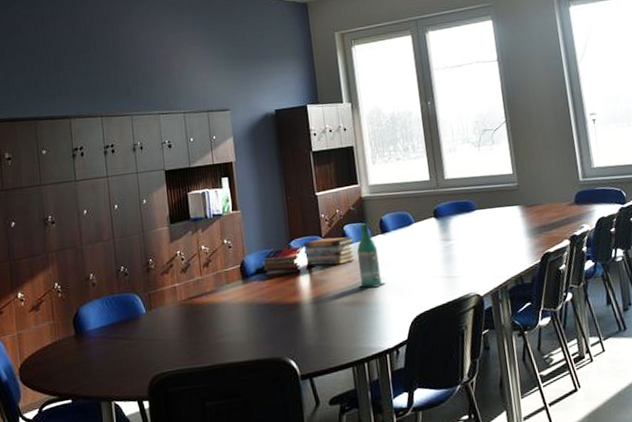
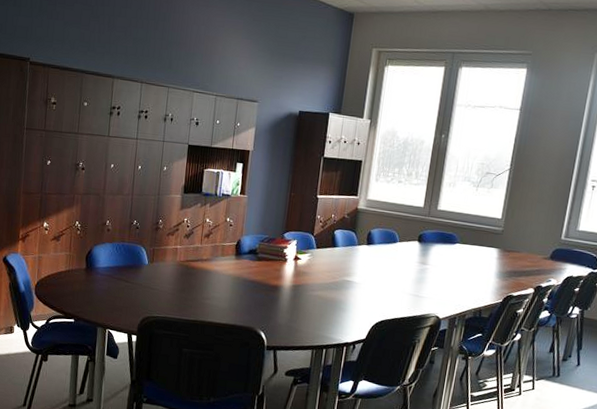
book stack: present [303,236,355,266] -> none [294,236,341,263]
bottle: present [357,223,386,288] -> none [335,232,360,289]

